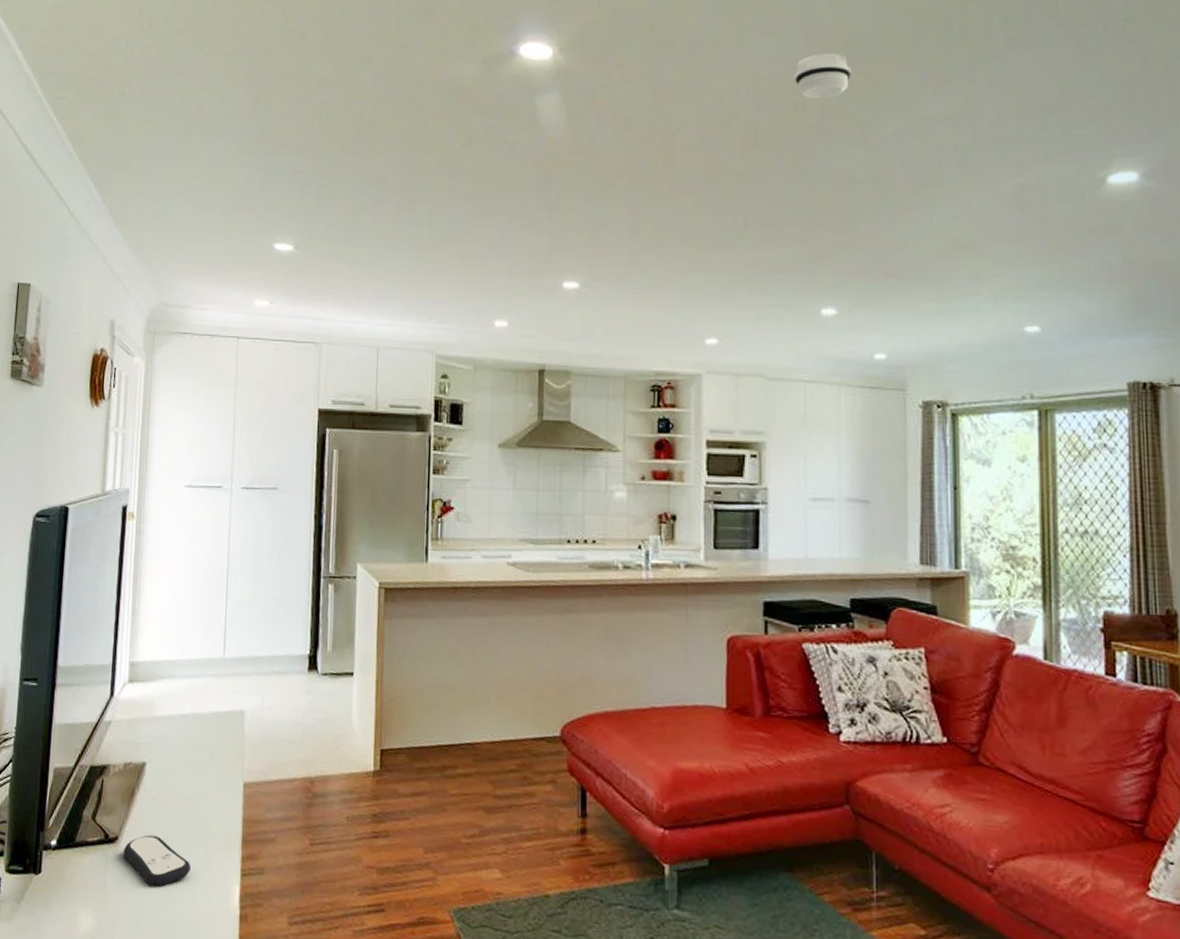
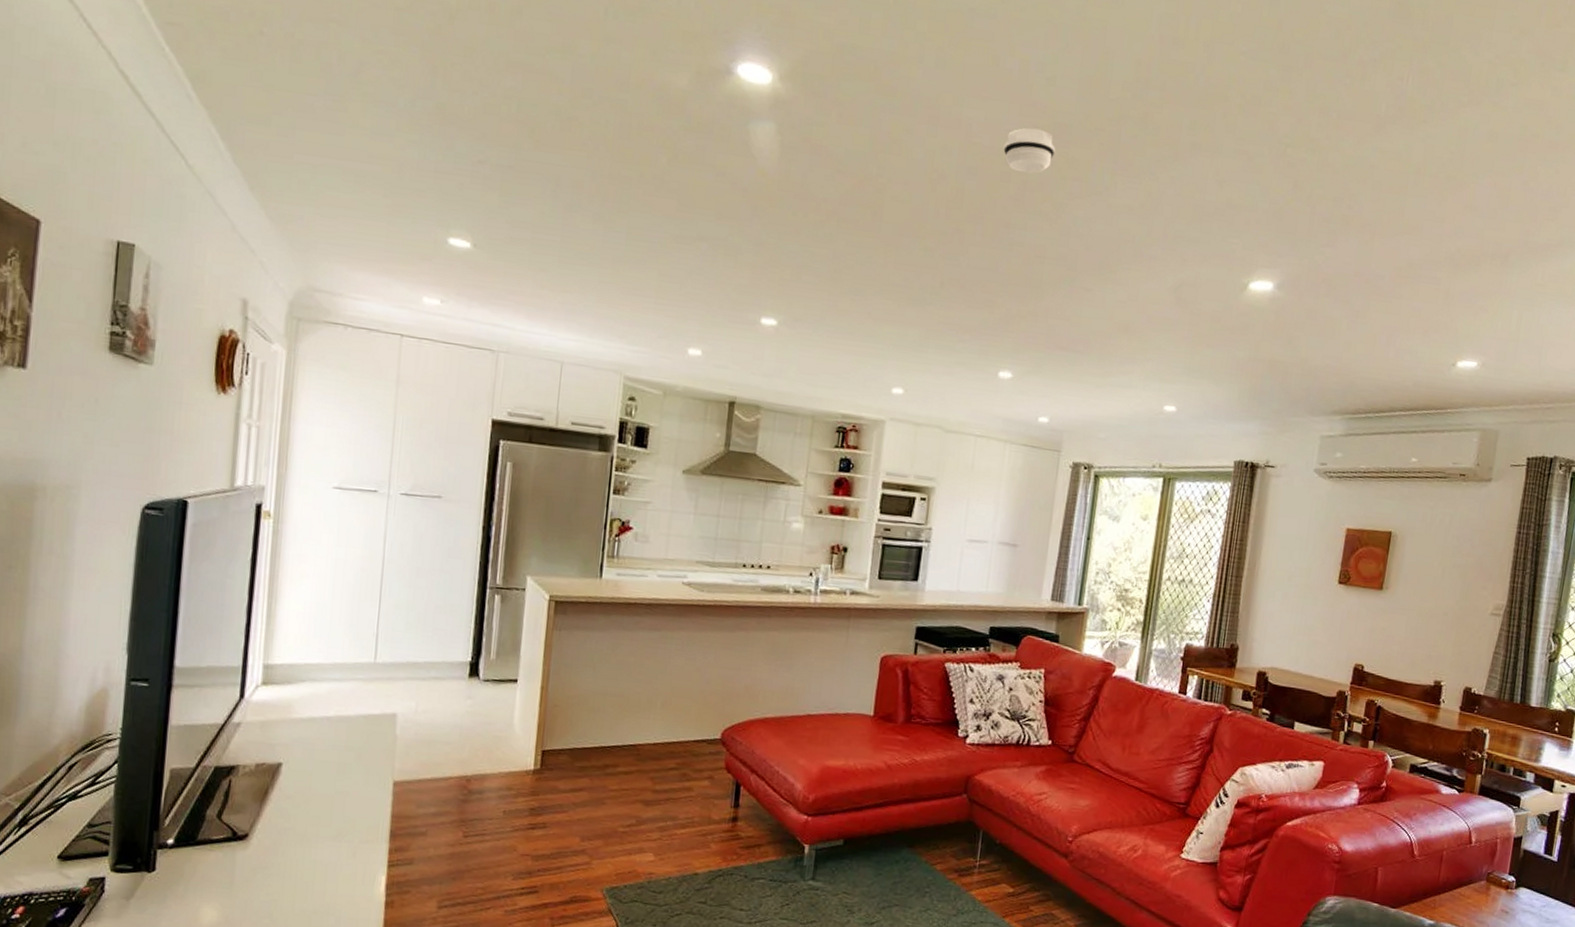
remote control: present [123,834,192,887] -> none [254,831,333,880]

